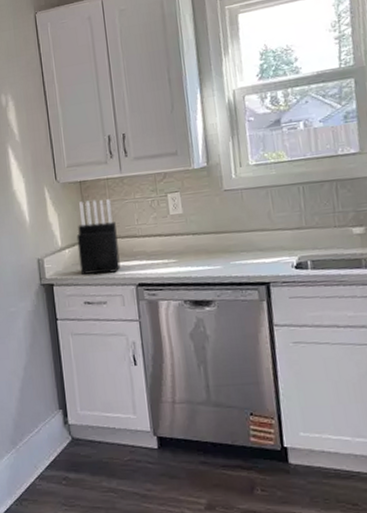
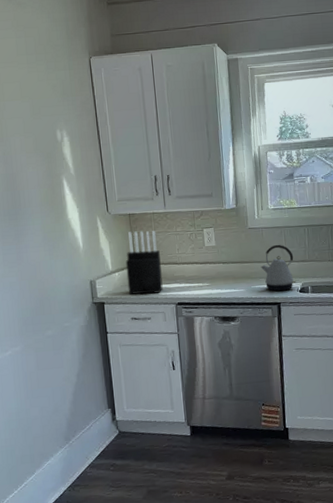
kettle: none [241,208,290,268] -> present [261,244,296,292]

